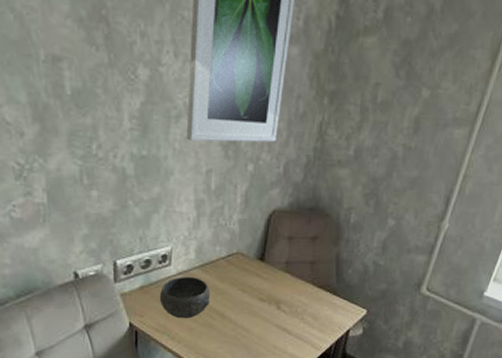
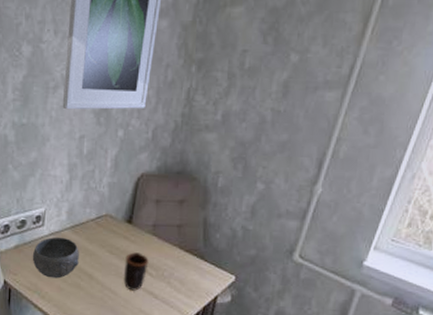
mug: none [256,290,282,328] -> present [123,252,149,291]

